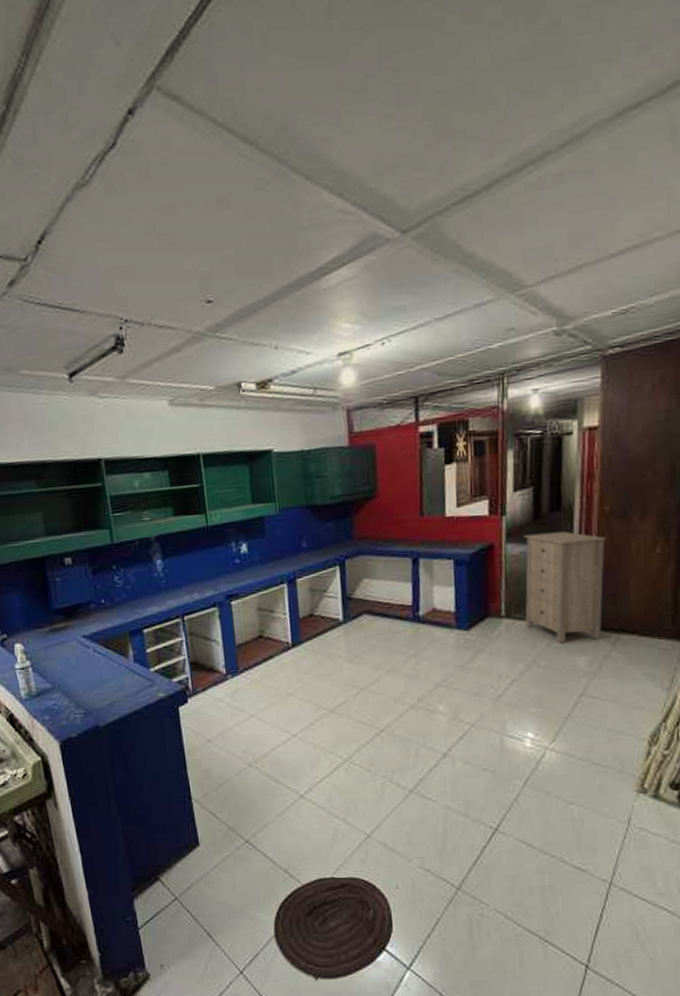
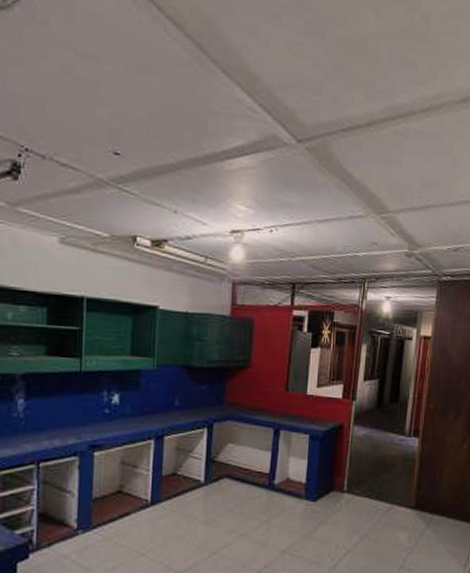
storage cabinet: present [523,531,606,643] -> none [362,420,430,519]

